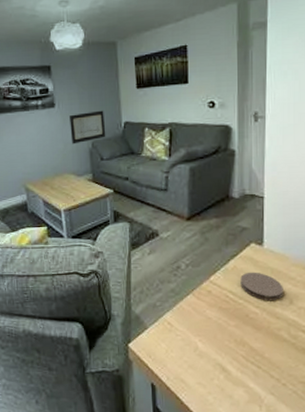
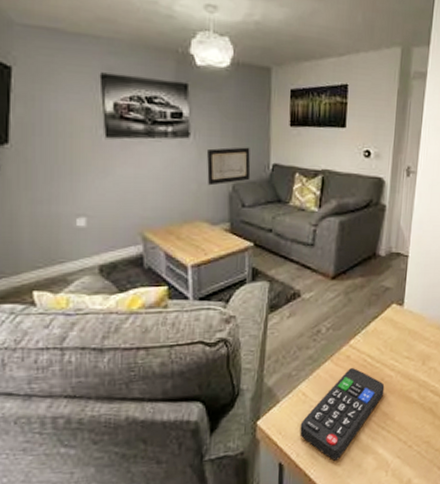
remote control: none [168,303,250,388] -> present [300,368,385,461]
coaster: present [240,272,283,301] -> none [379,333,418,363]

